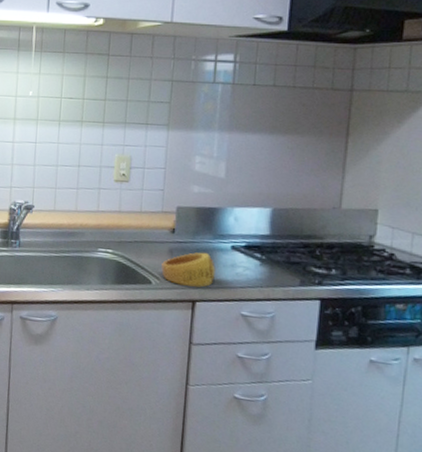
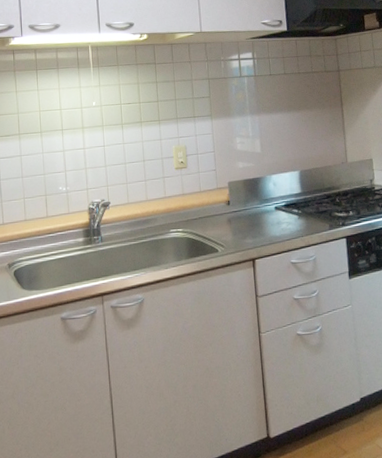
ring: present [161,252,216,288] -> none [224,216,266,248]

